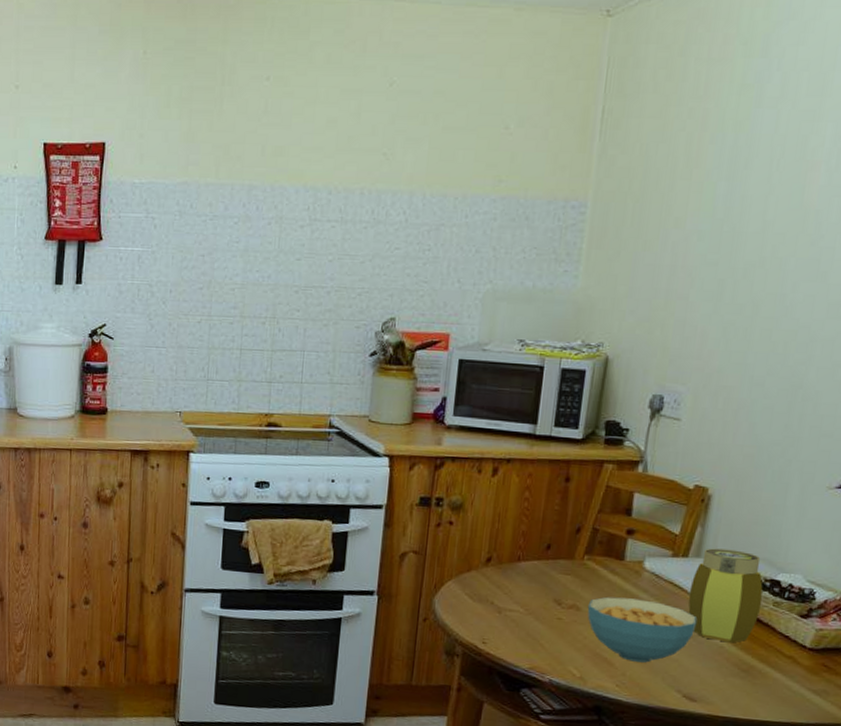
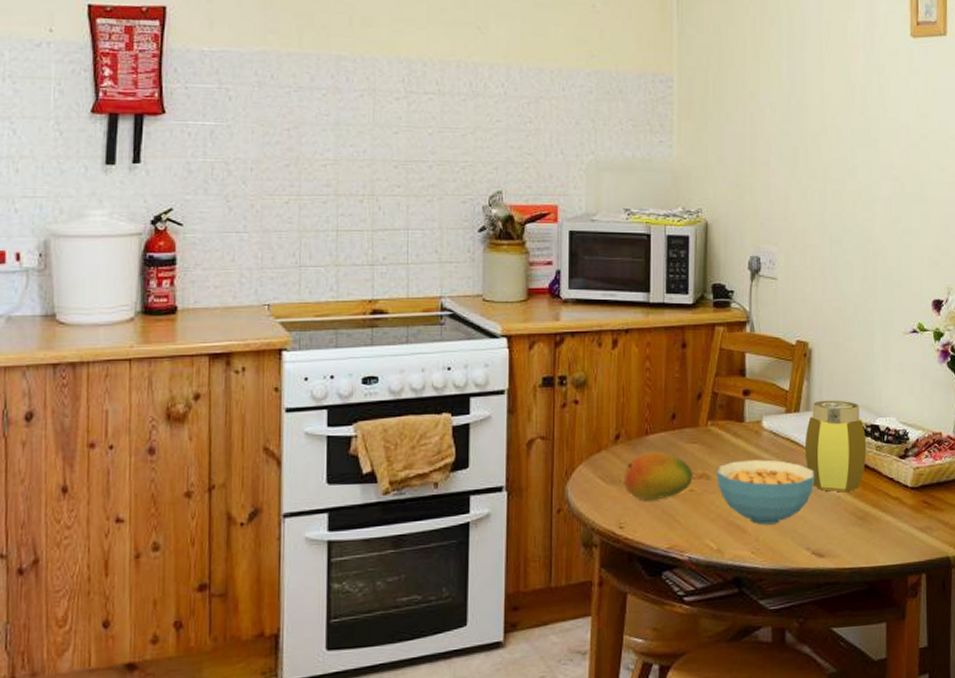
fruit: none [491,577,563,622] -> present [624,451,693,500]

